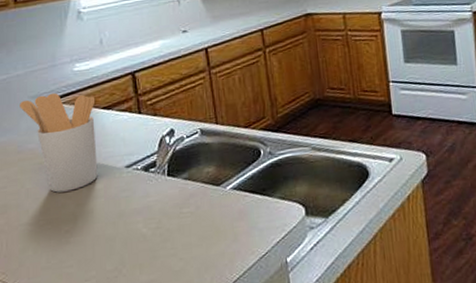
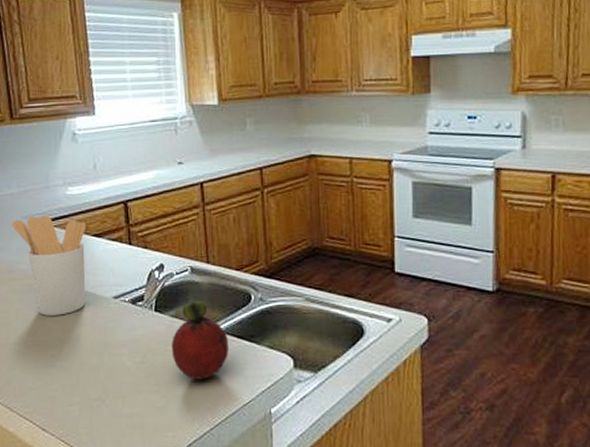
fruit: none [186,161,243,239] -> present [171,301,230,380]

